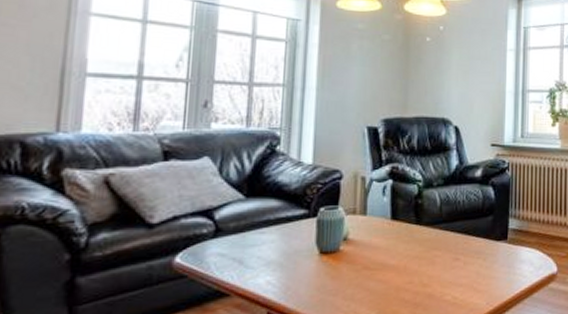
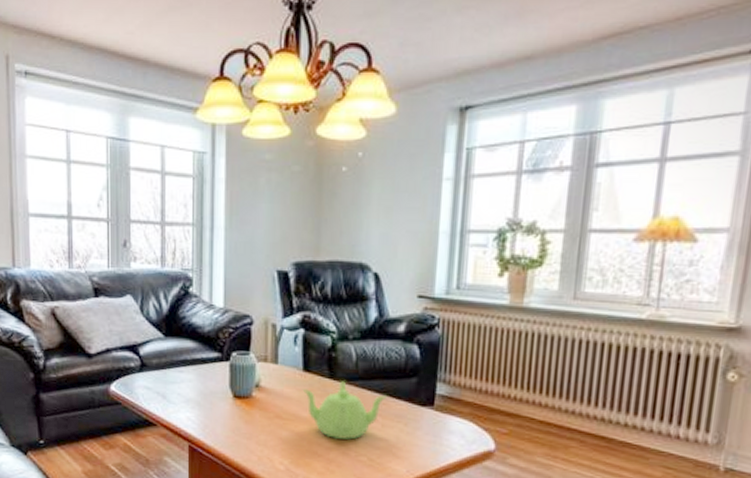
teapot: none [390,225,468,283] -> present [302,381,388,440]

